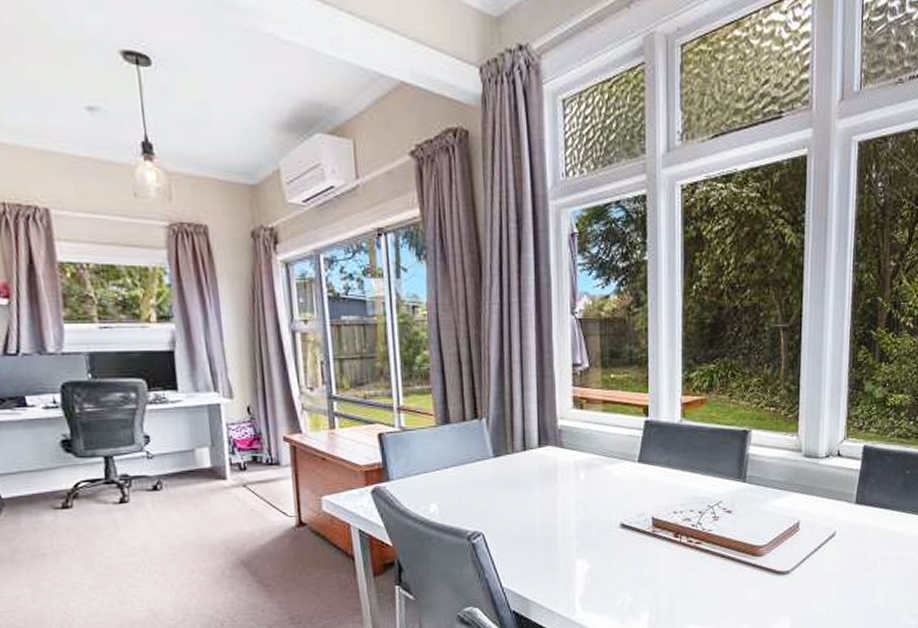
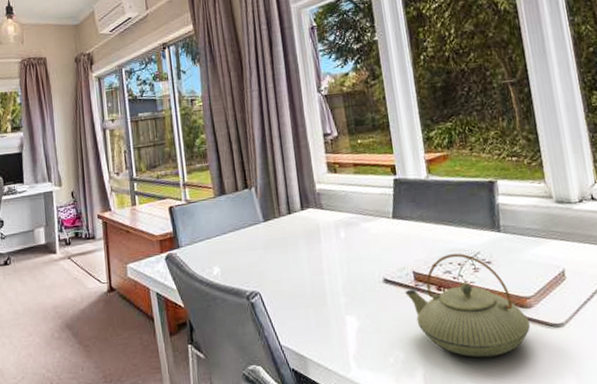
teapot: none [641,502,759,602] -> present [405,253,531,358]

